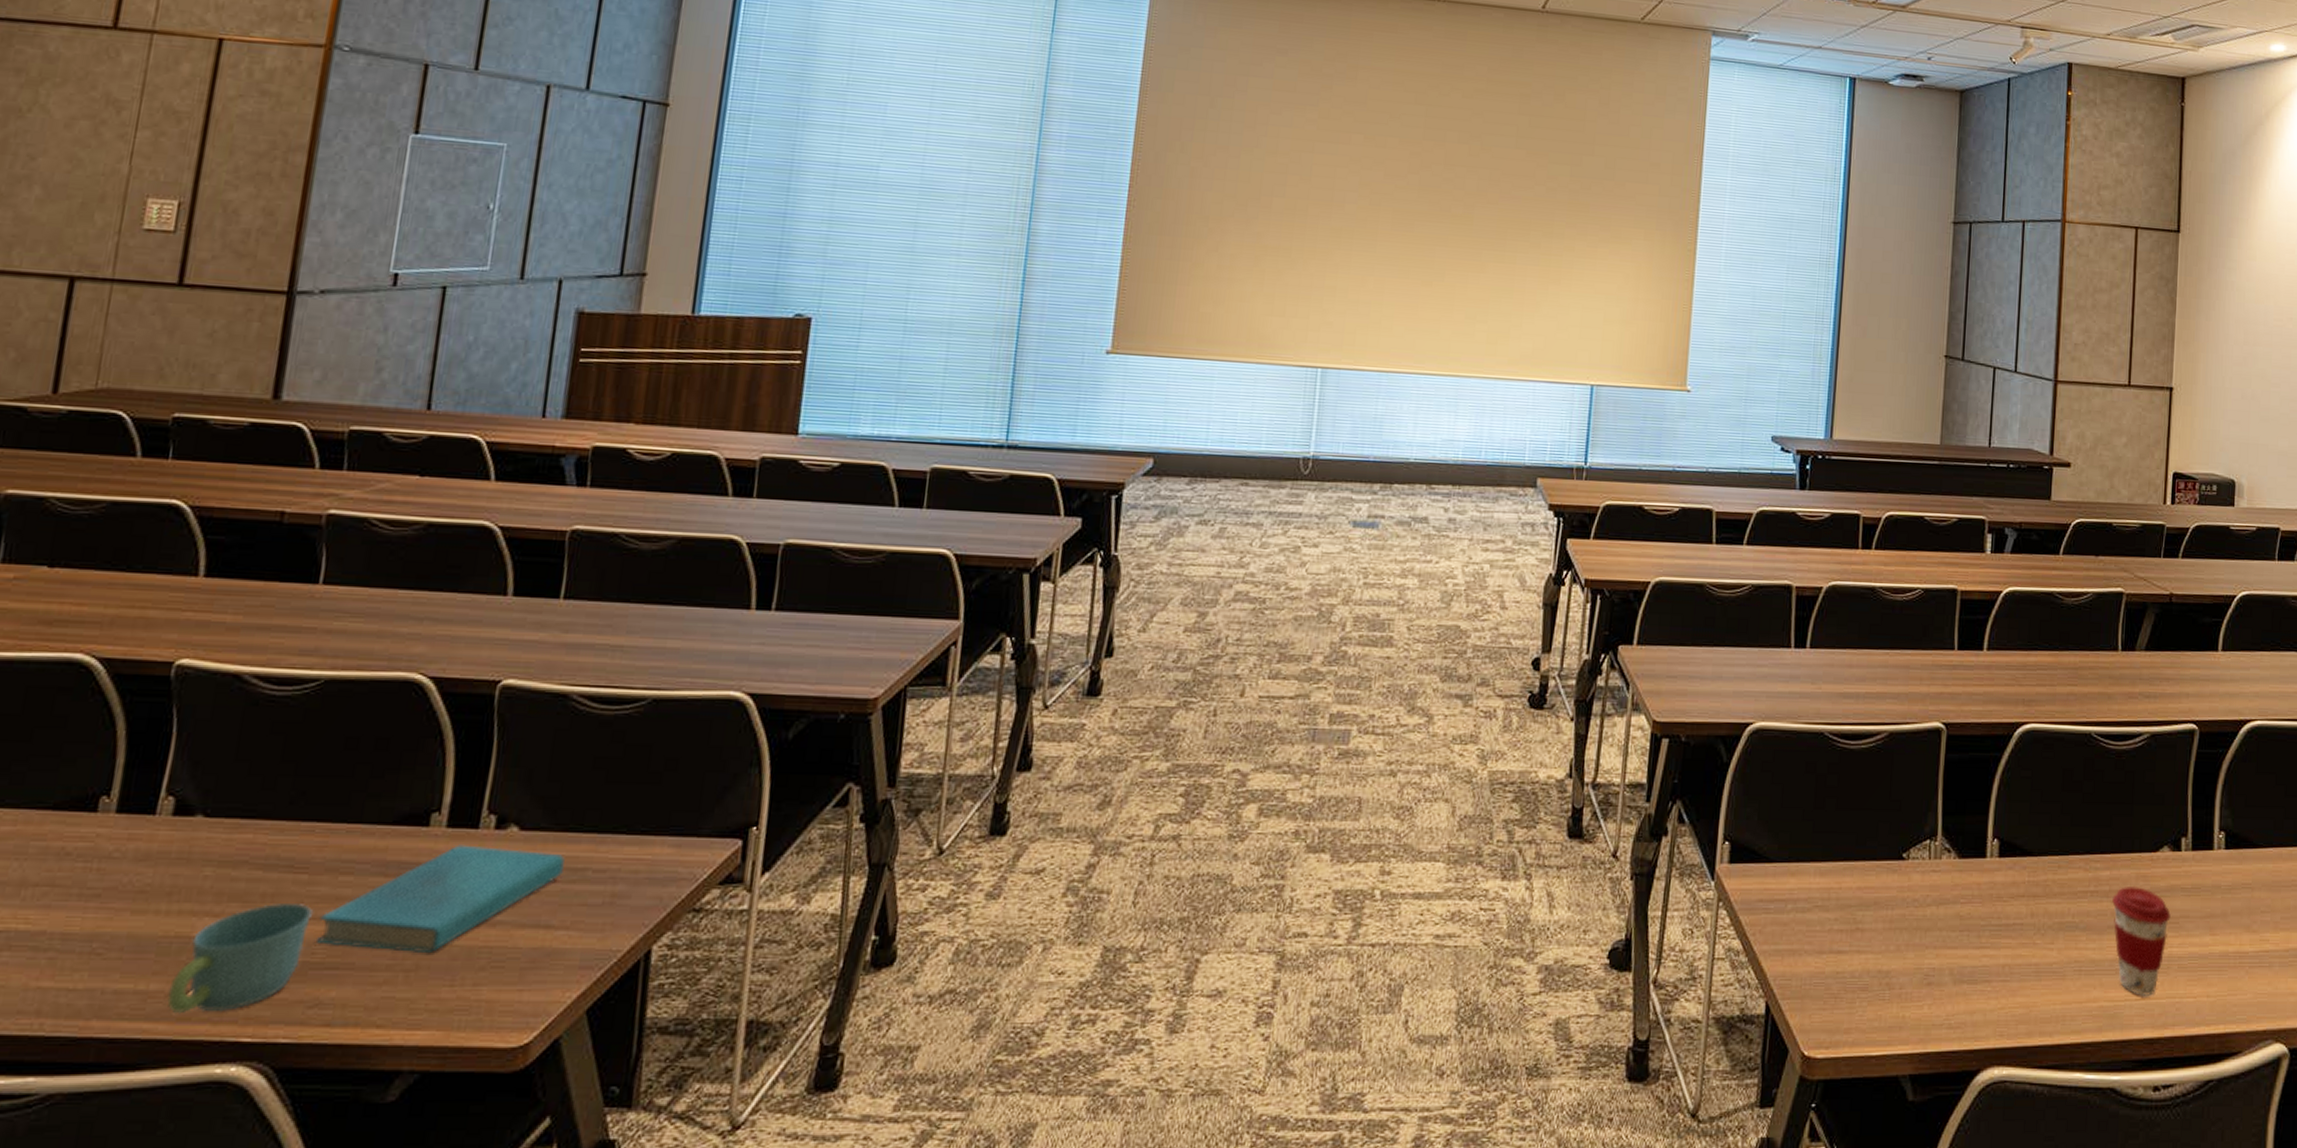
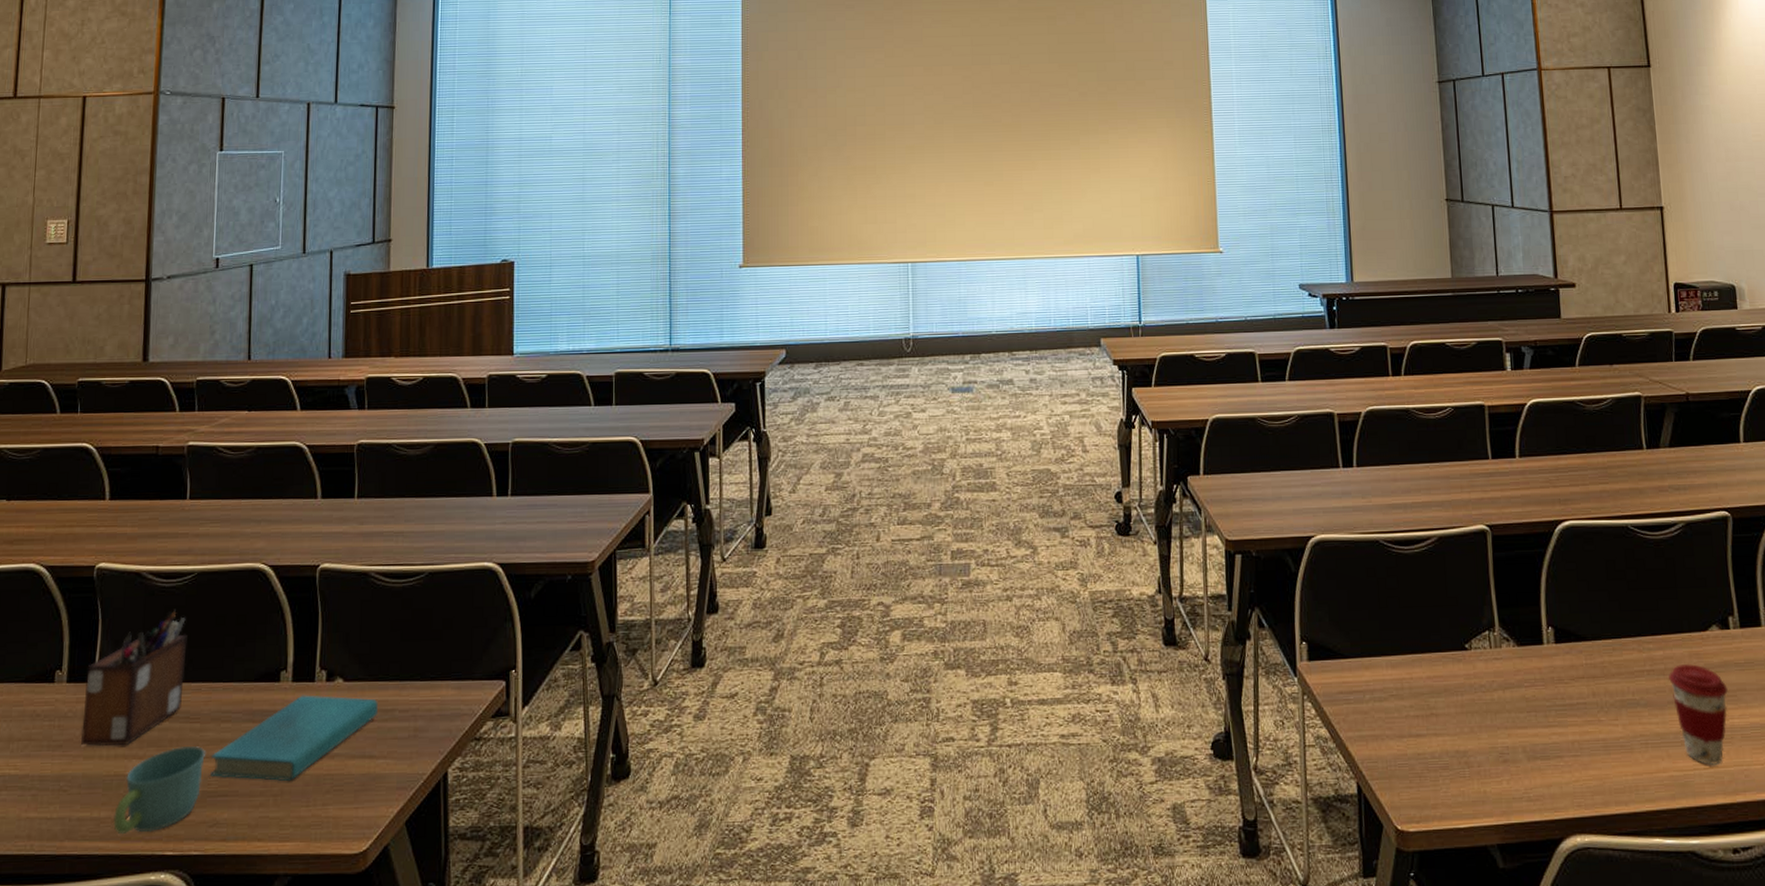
desk organizer: none [129,724,302,898] -> present [80,608,188,746]

